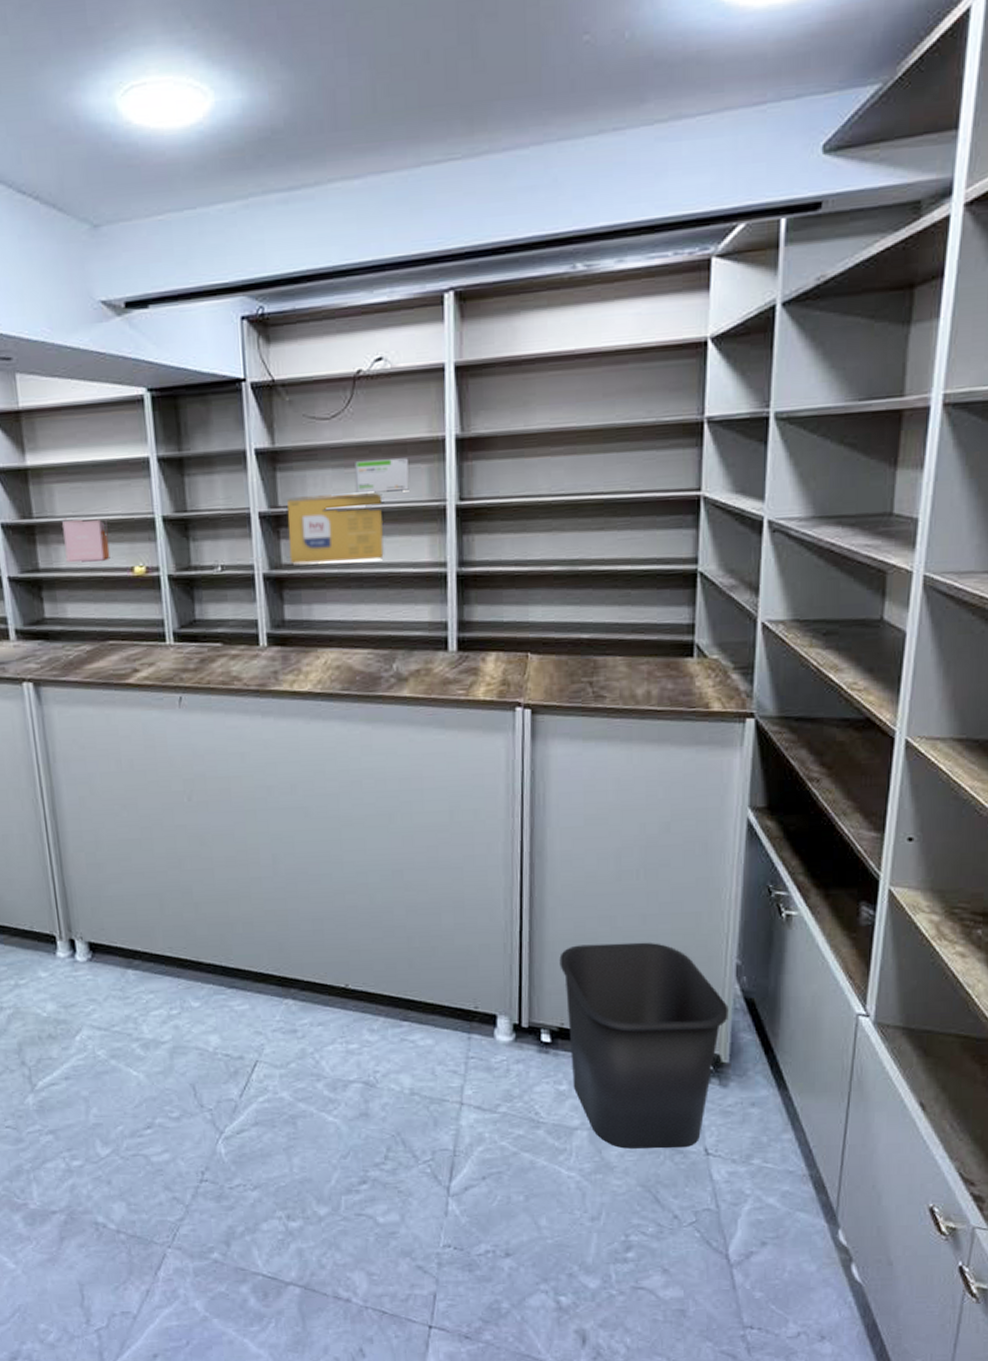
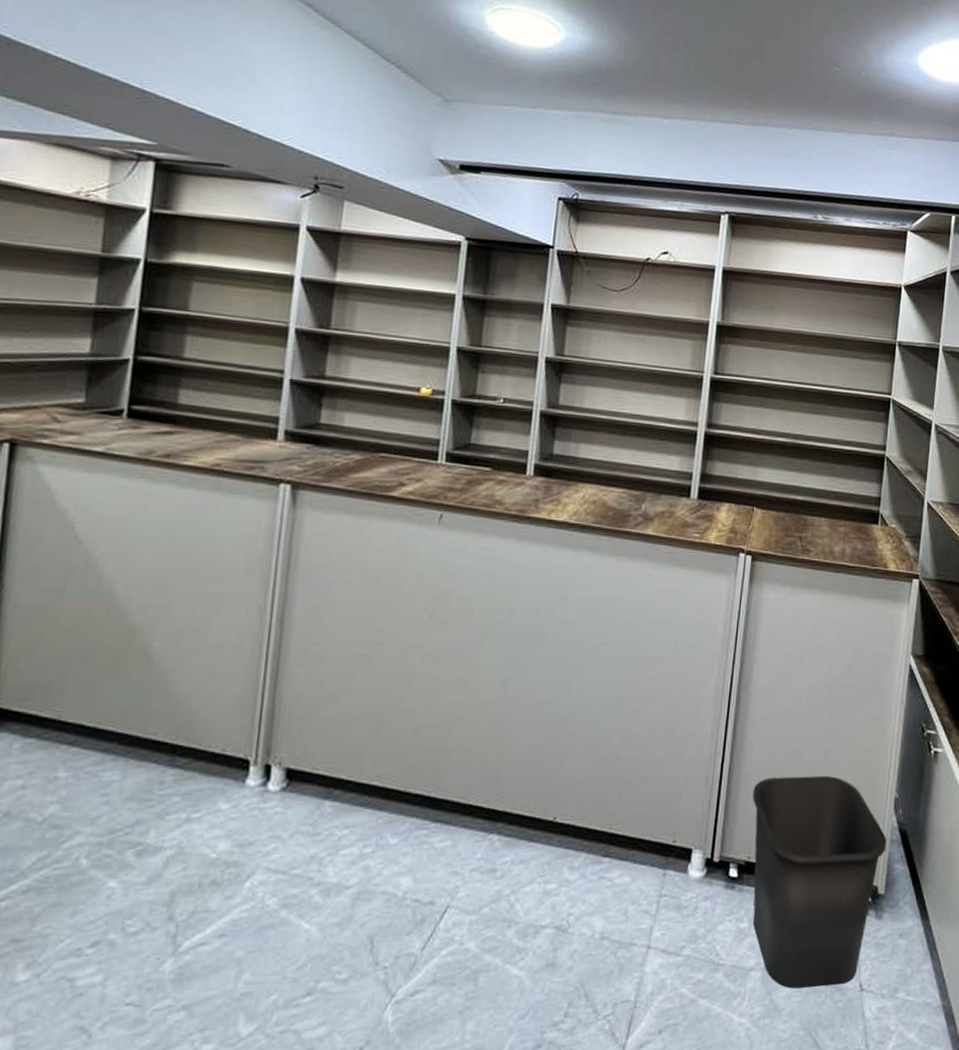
product box: present [62,518,110,563] -> none [355,334,403,378]
product box: present [287,494,384,564] -> none [566,351,652,413]
medicine box: present [355,458,409,494] -> none [631,329,678,359]

